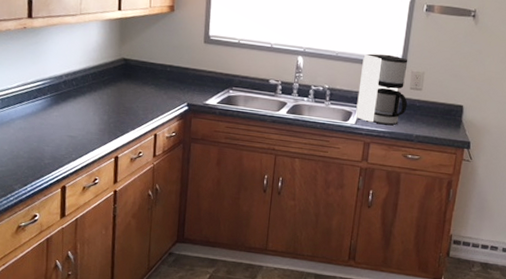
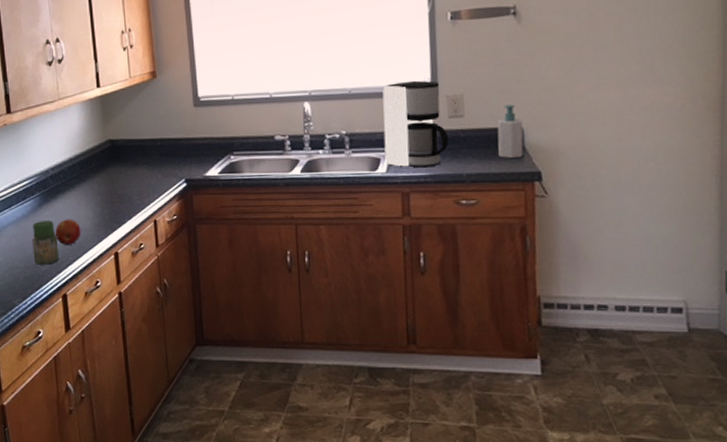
jar: none [38,119,64,159] -> present [32,221,60,265]
apple: none [61,121,87,144] -> present [55,219,81,245]
soap bottle: none [442,86,465,129] -> present [497,104,524,159]

